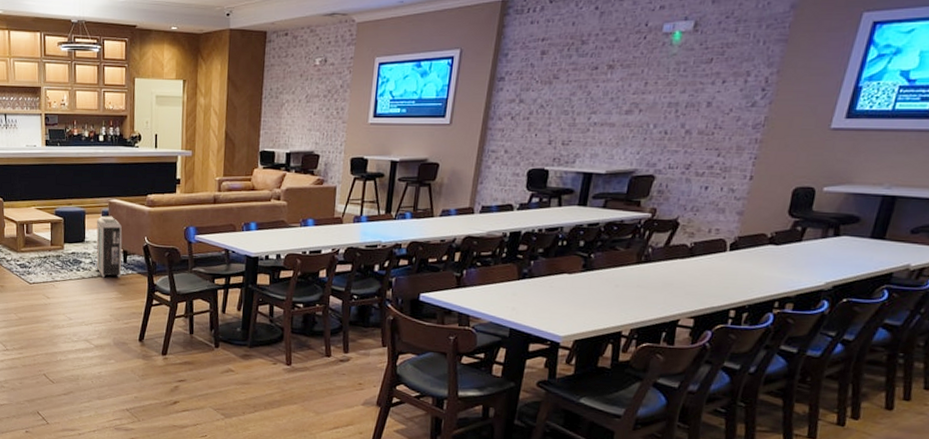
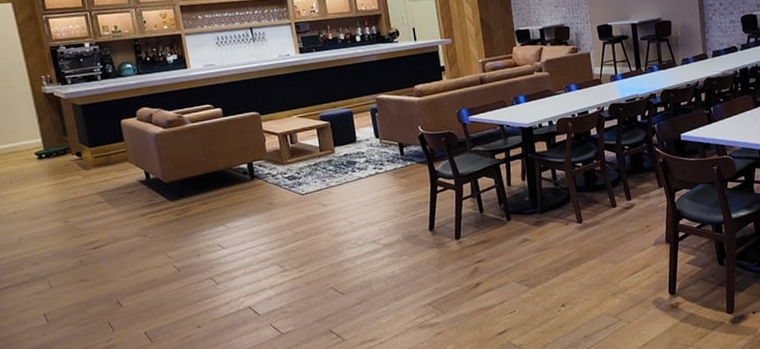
air purifier: present [96,215,122,278] -> none [366,111,400,174]

